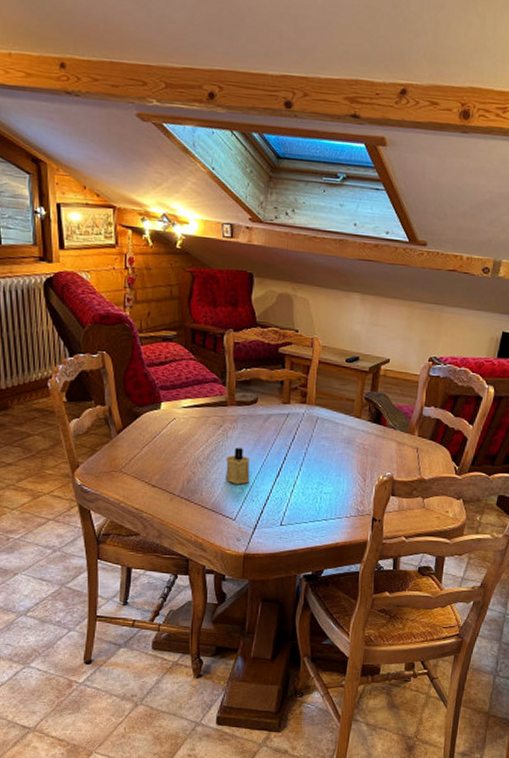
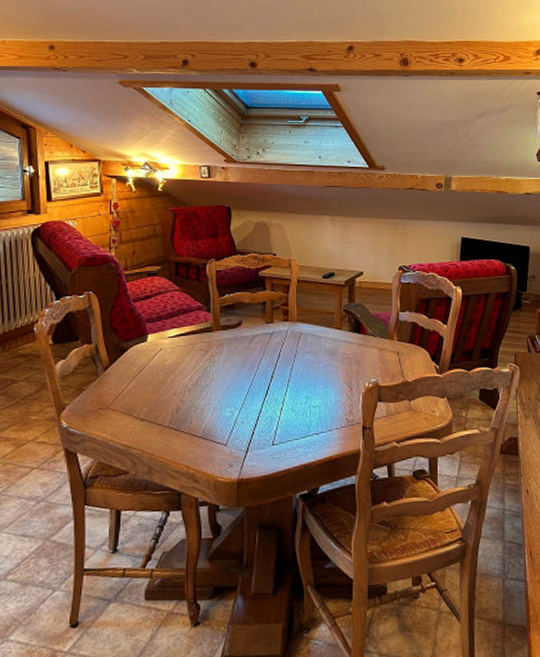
candle: present [225,448,250,485] -> none [213,371,239,408]

